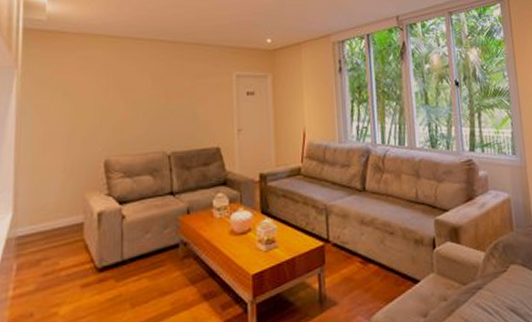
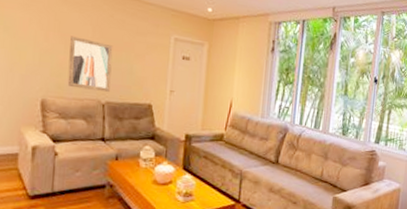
wall art: none [130,90,175,143] -> present [67,36,113,92]

